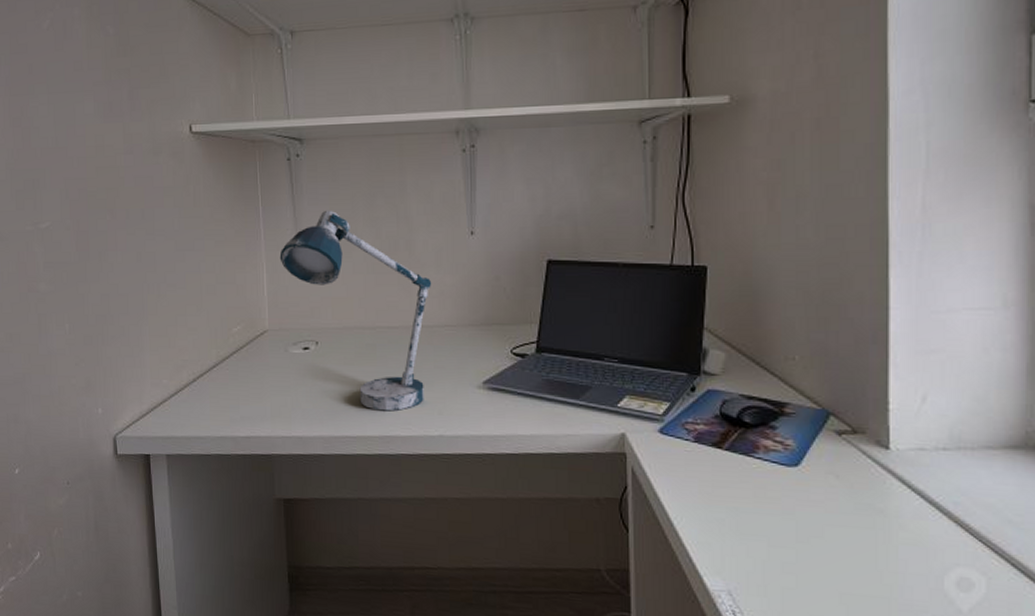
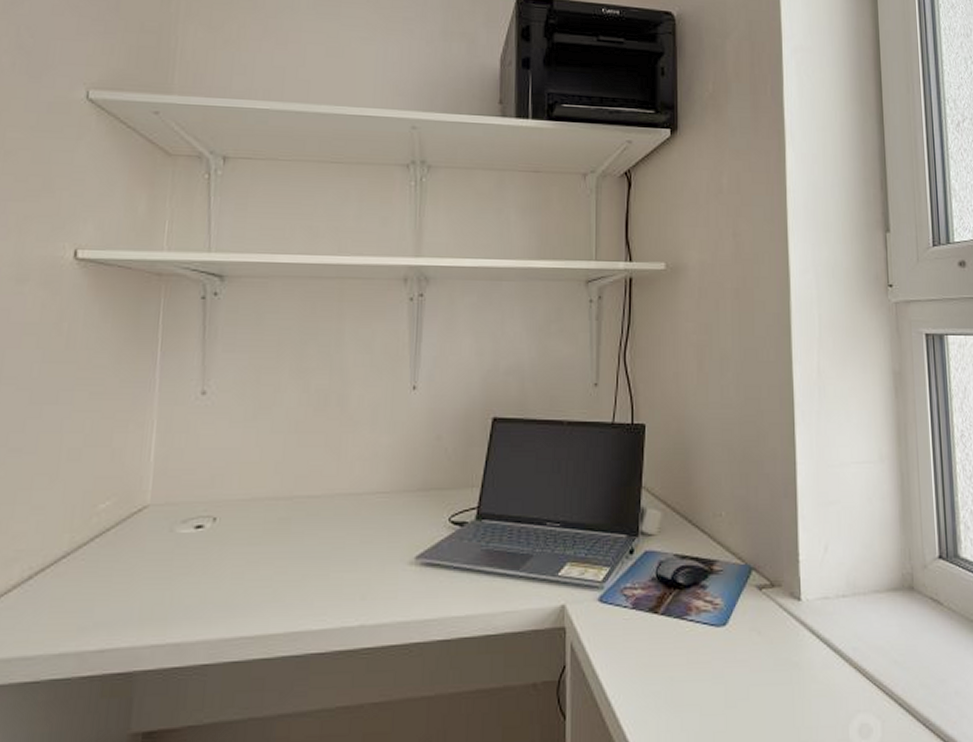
desk lamp: present [279,210,432,411] -> none [177,358,365,601]

